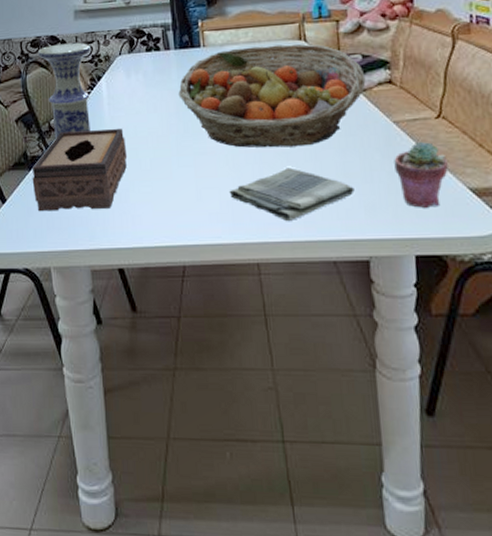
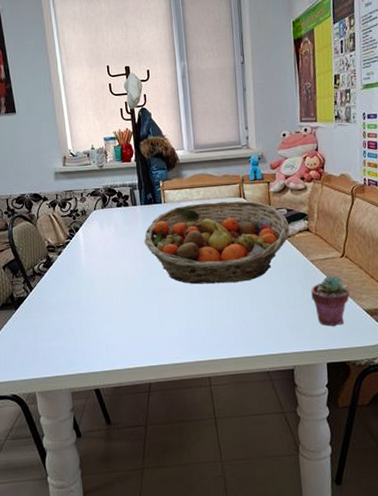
tissue box: present [31,128,128,212] -> none [18,271,102,345]
vase: present [38,42,92,138] -> none [23,199,70,281]
dish towel: present [229,167,354,221] -> none [185,299,282,342]

